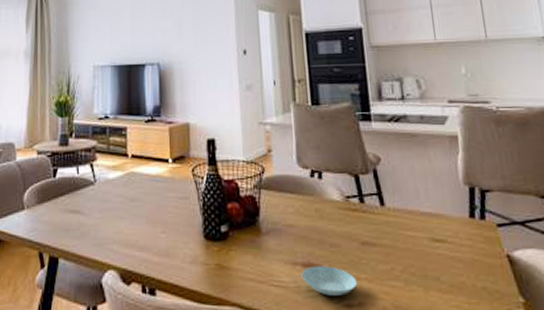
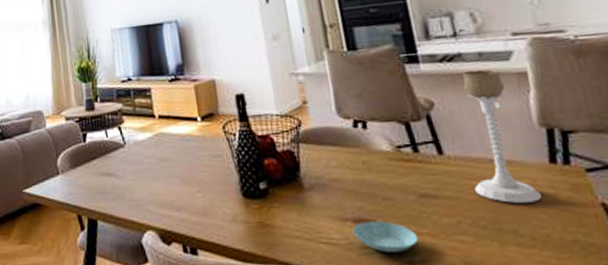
candle holder: none [406,131,461,252] -> present [462,69,542,203]

